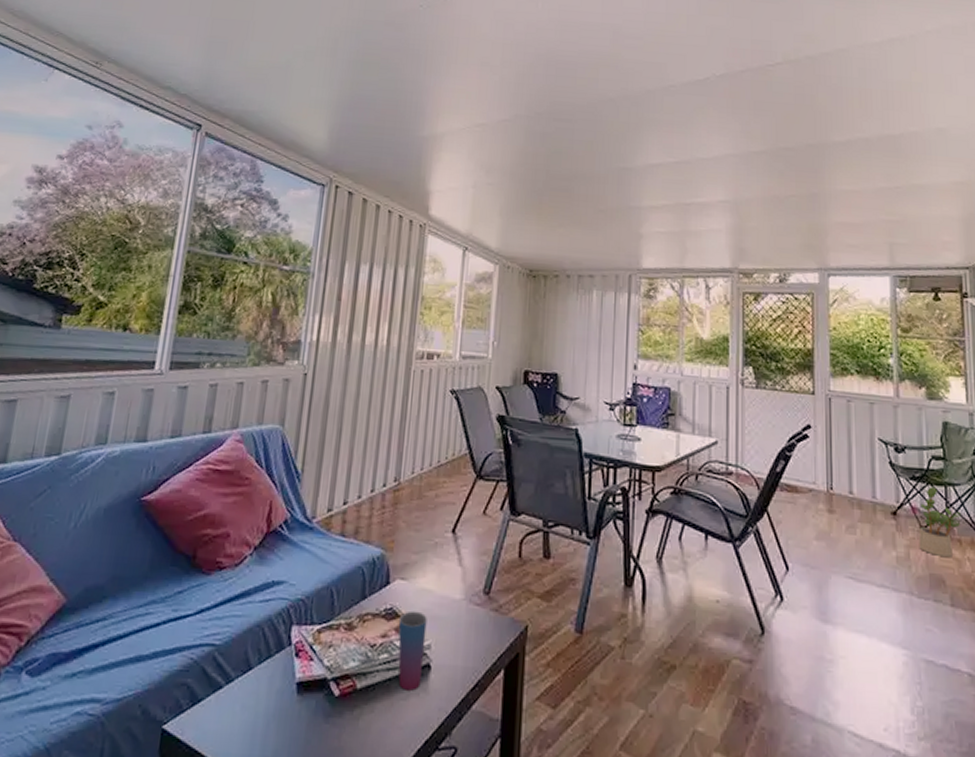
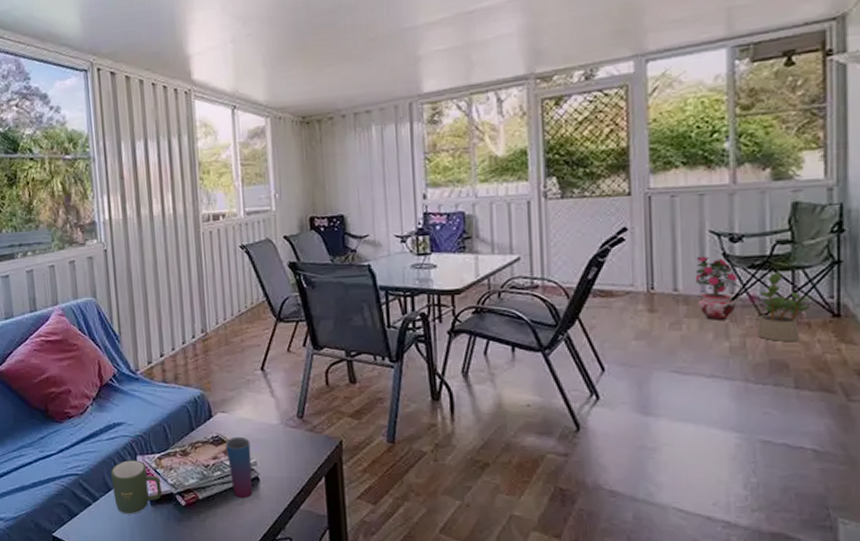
mug: none [253,630,315,705] -> present [110,460,162,514]
potted flower: none [867,460,905,528] -> present [695,254,741,320]

